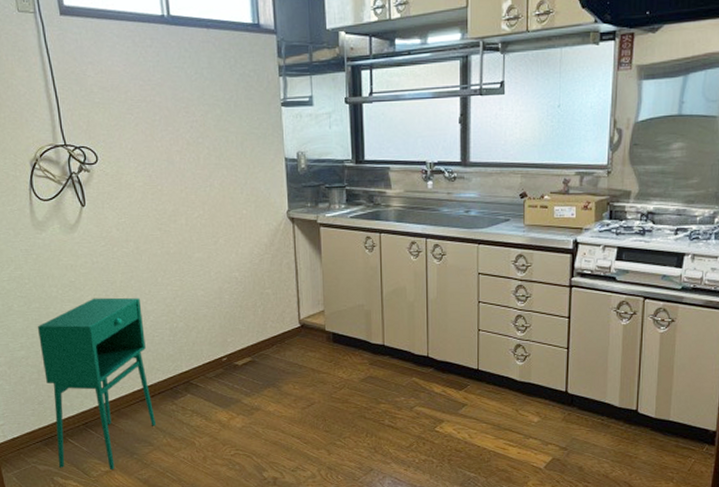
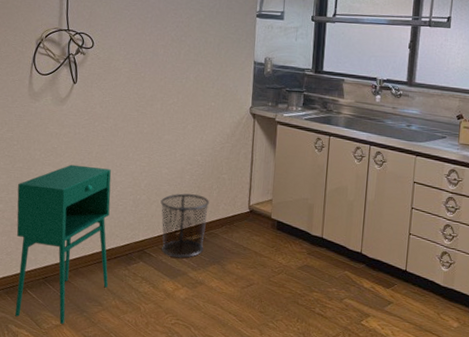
waste bin: none [200,315,256,386] -> present [160,193,210,258]

